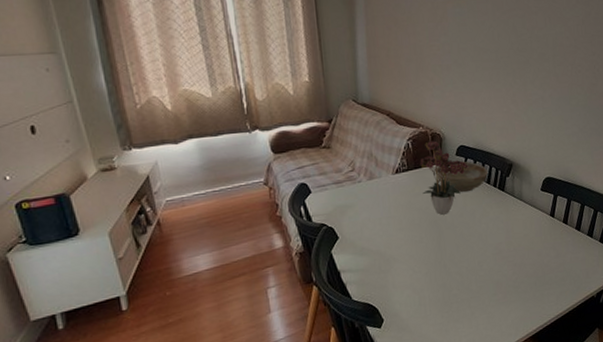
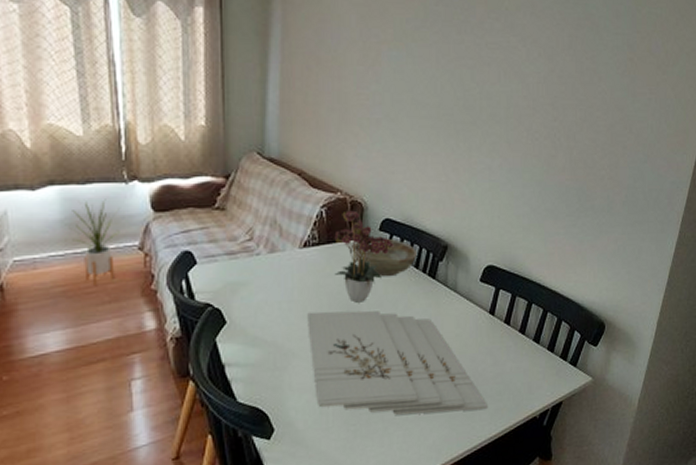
house plant: none [209,146,248,217] -> present [72,199,120,287]
placemat: none [403,220,554,302] -> present [307,310,487,416]

